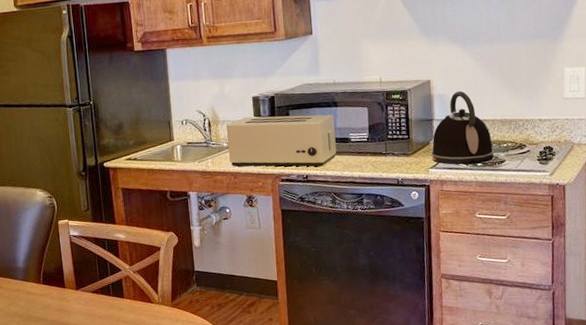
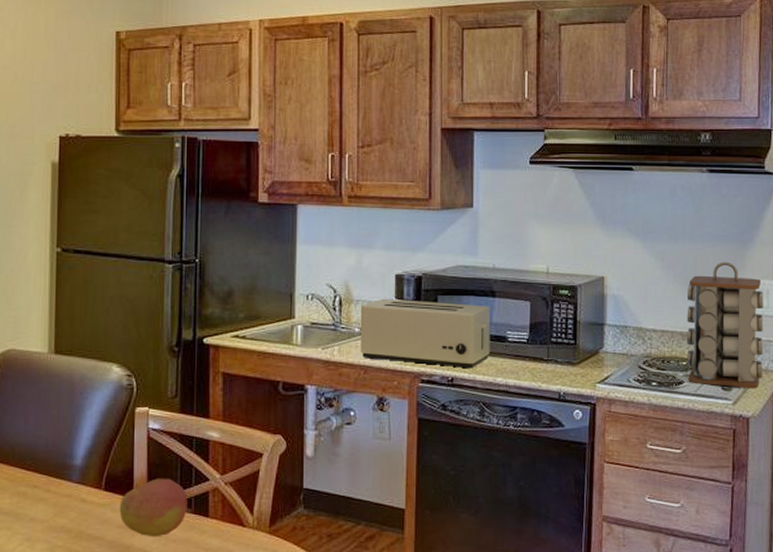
fruit: none [55,271,111,316] -> present [119,478,192,537]
kettle: present [432,91,494,165] -> none [600,293,672,383]
spice rack: none [505,55,576,163] -> present [686,261,764,389]

